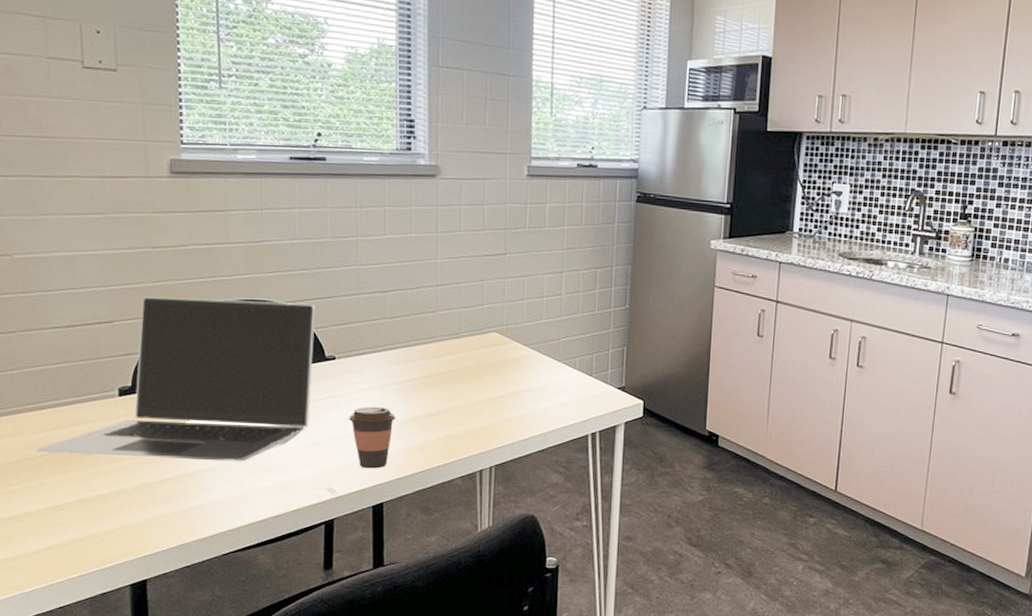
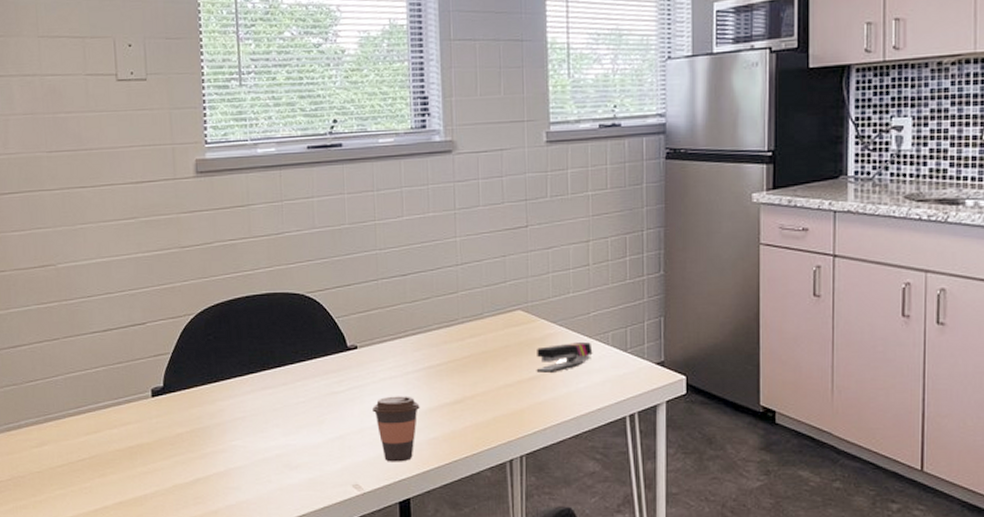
laptop: present [37,297,315,462] -> none [78,292,336,459]
stapler: none [508,365,561,393] -> present [536,342,593,374]

